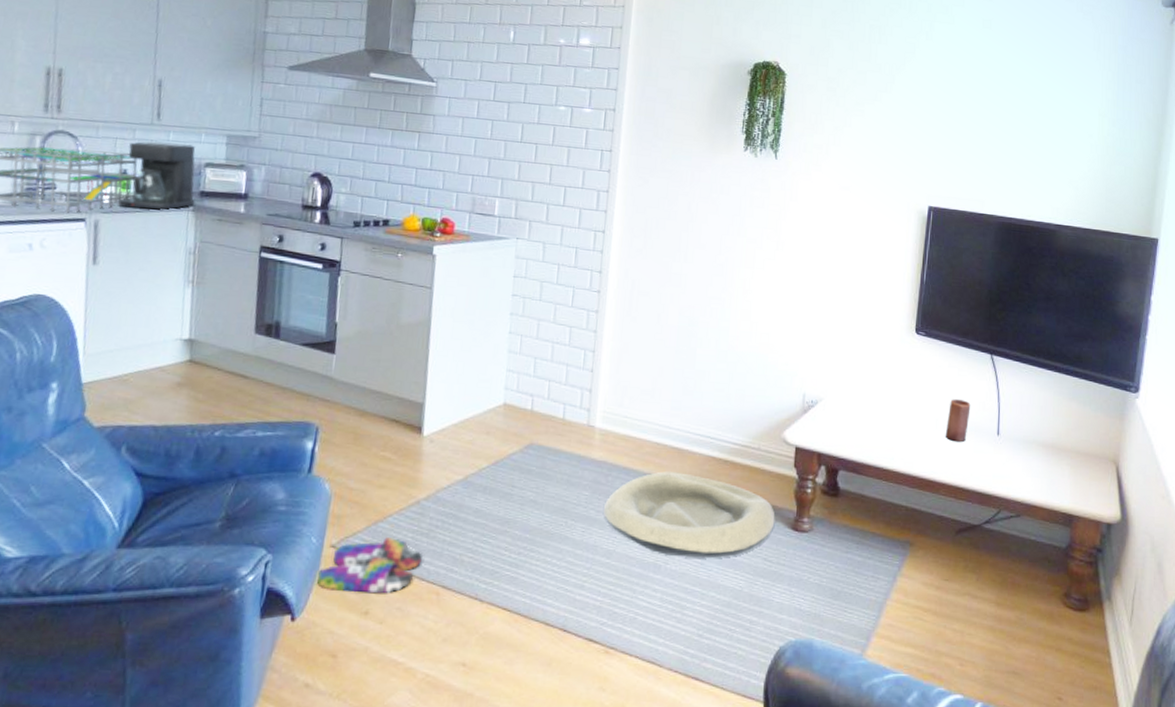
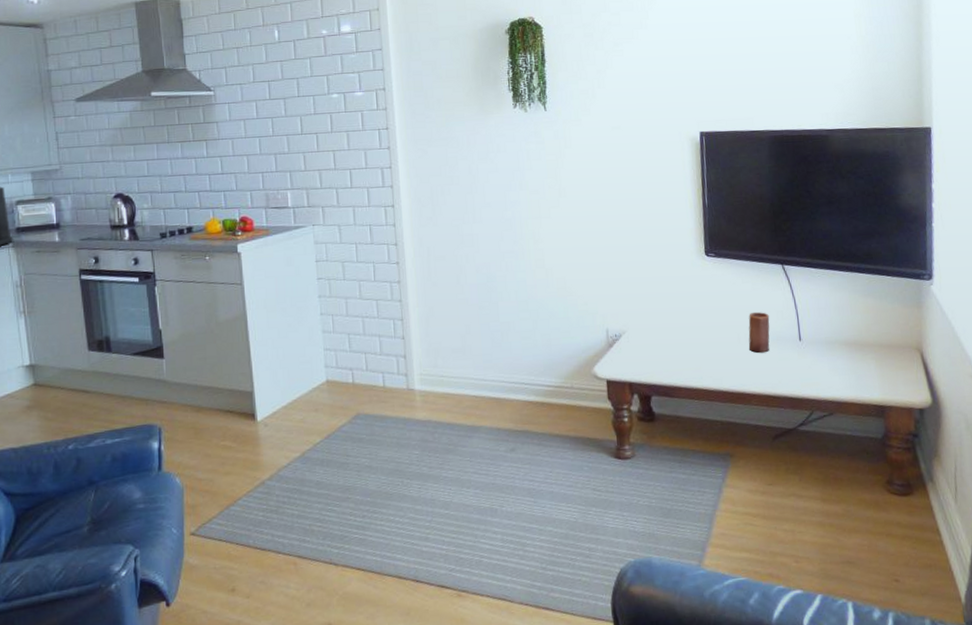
slippers: present [317,536,424,594] -> none [183,517,276,575]
dog bed: present [604,471,775,559] -> none [435,420,598,499]

